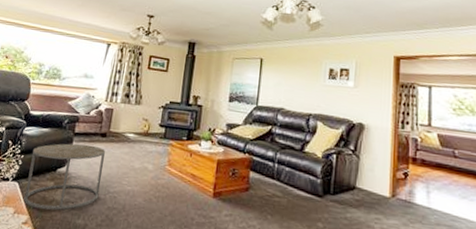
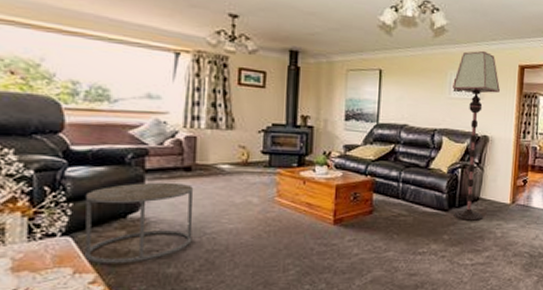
floor lamp: none [327,42,375,212] -> present [453,50,500,221]

